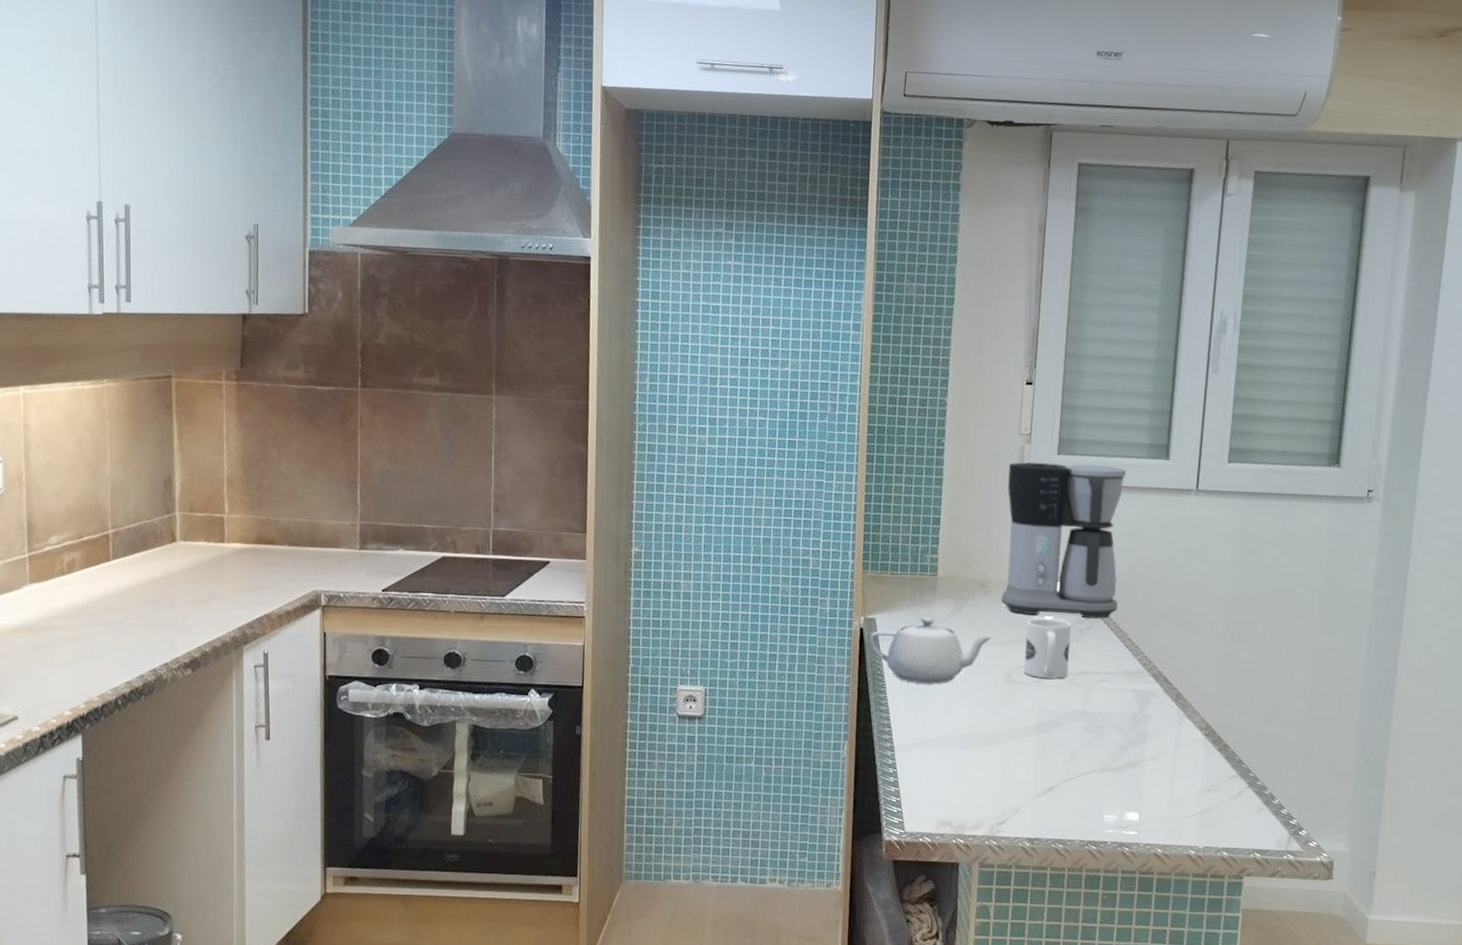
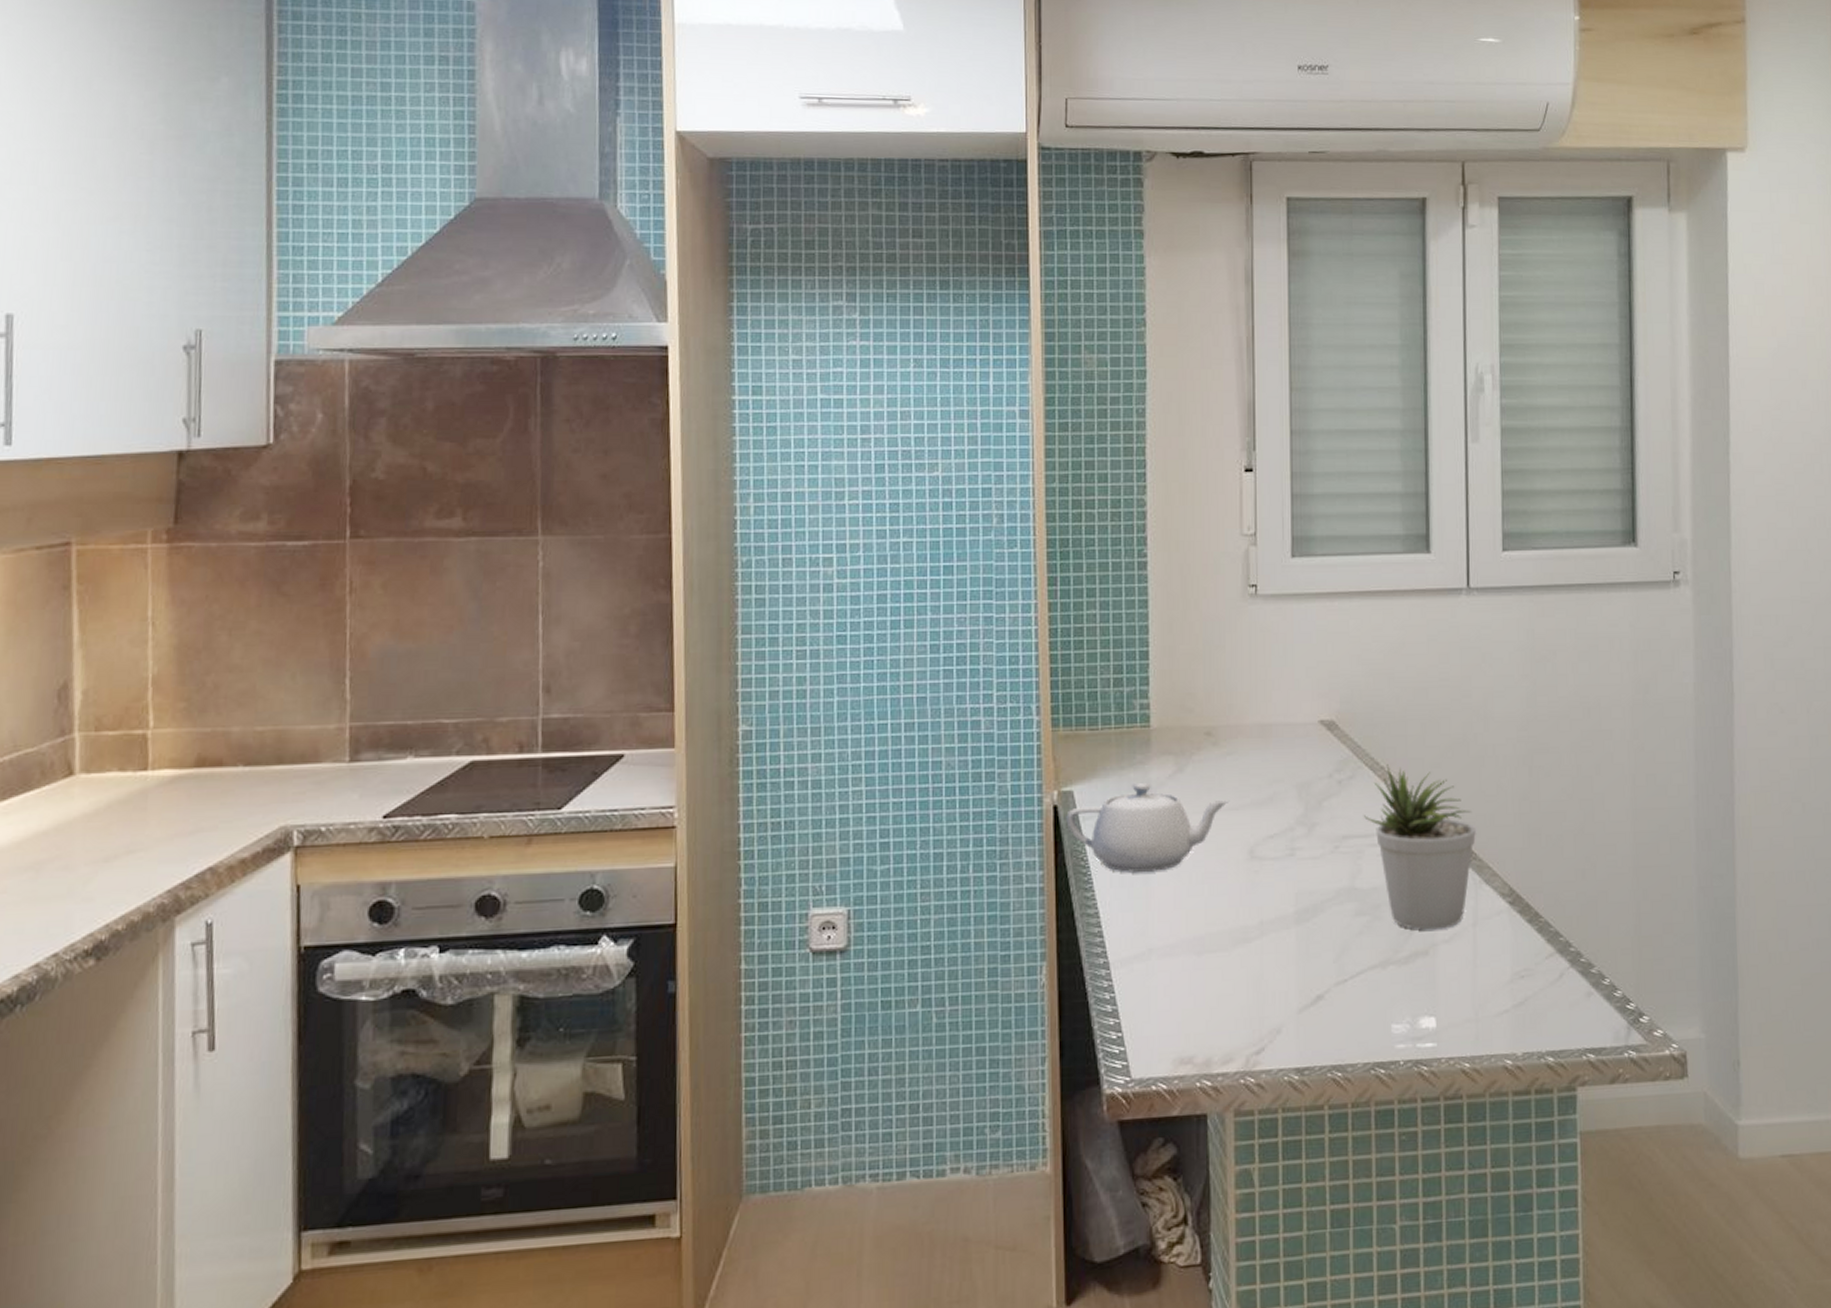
coffee maker: present [1001,462,1126,619] -> none [1231,567,1384,768]
mug: present [1024,617,1072,679] -> none [1270,768,1329,849]
potted plant: none [1096,621,1184,749] -> present [1363,764,1476,930]

